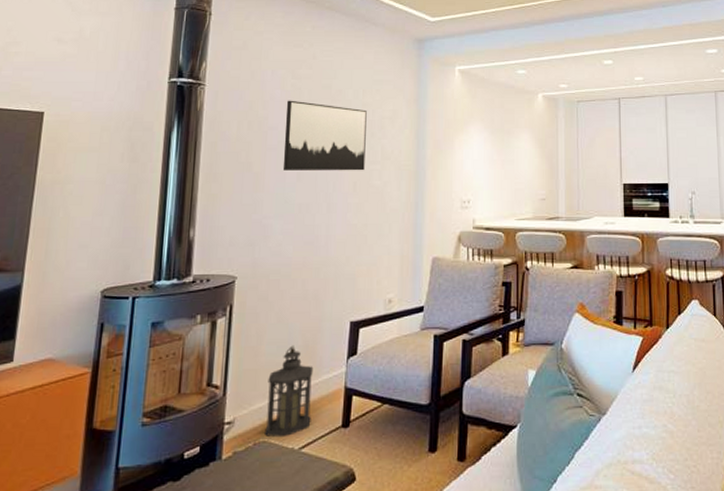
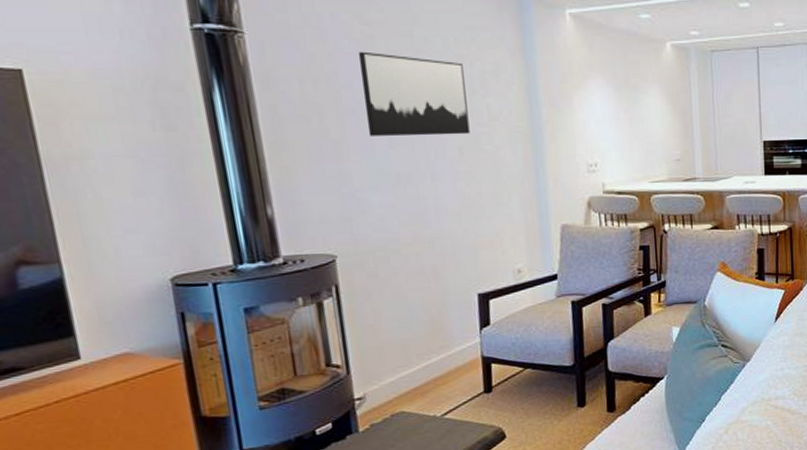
lantern: present [265,345,314,438] -> none [394,321,450,408]

